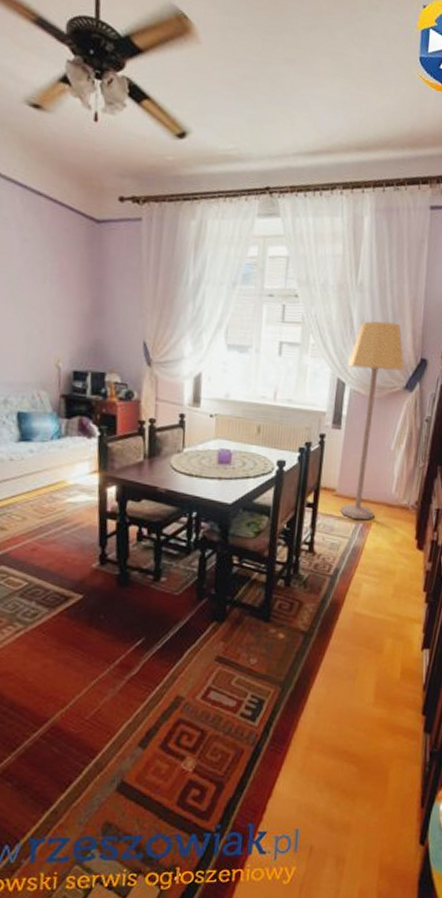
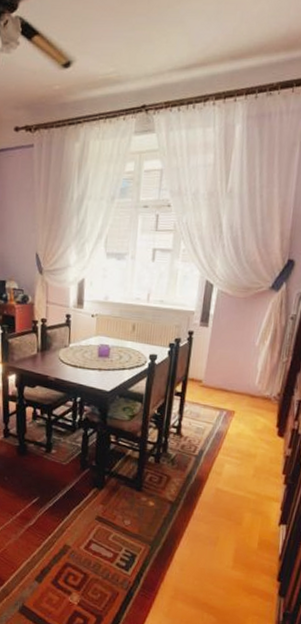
lamp: present [340,321,404,521] -> none [205,225,271,409]

